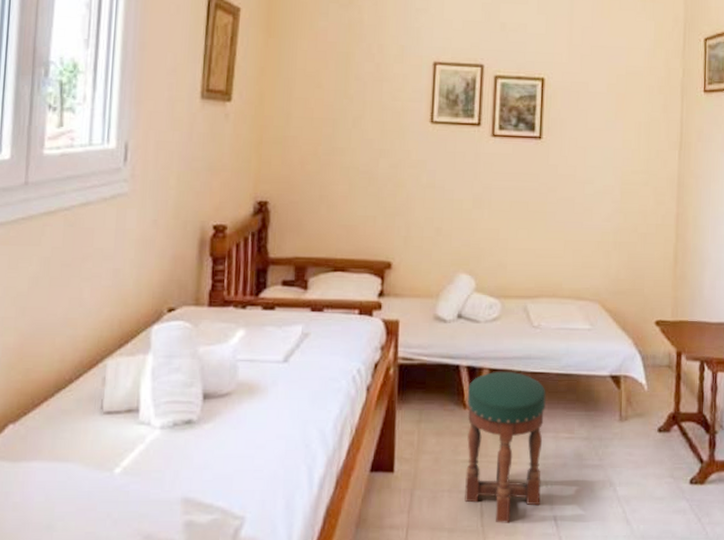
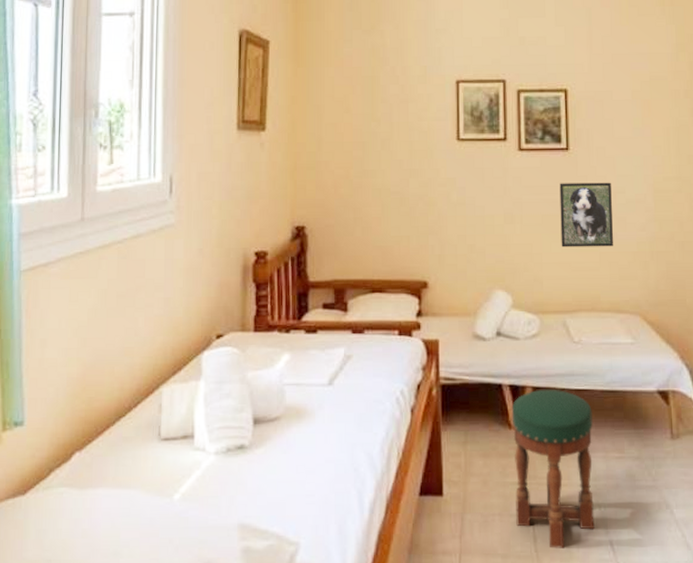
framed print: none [527,171,581,236] -> present [559,182,613,248]

